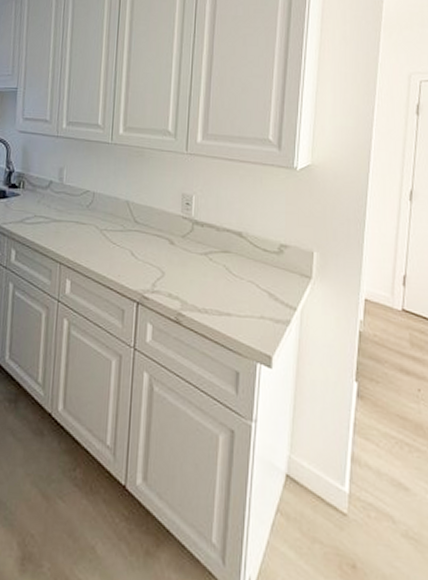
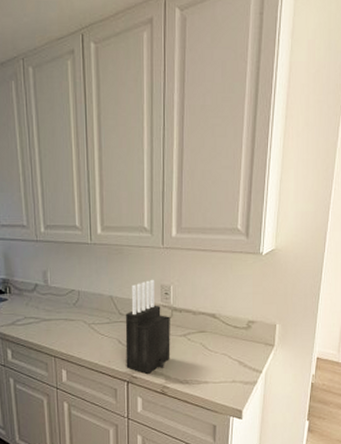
knife block: none [137,186,190,297] -> present [125,279,171,375]

